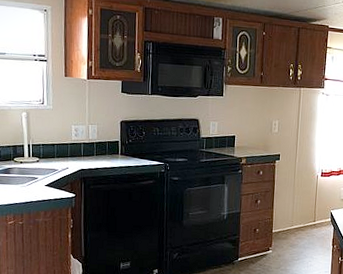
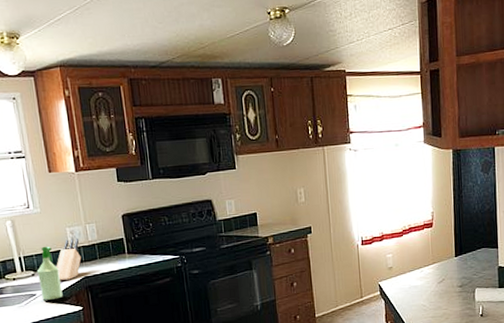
spray bottle: none [41,138,61,185] -> present [36,246,63,300]
knife block: none [58,135,82,170] -> present [56,237,82,281]

